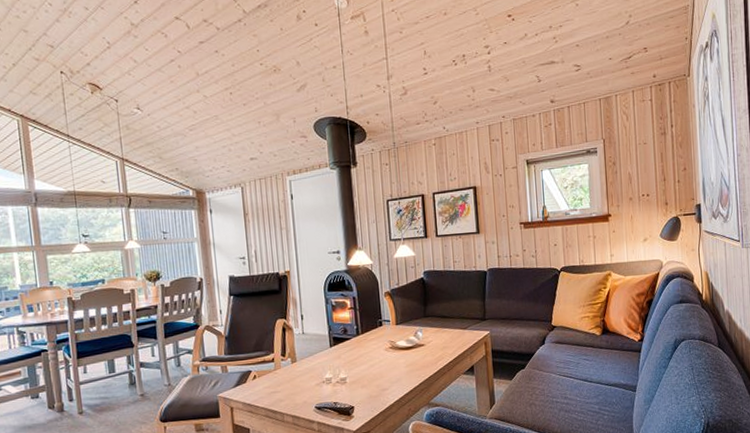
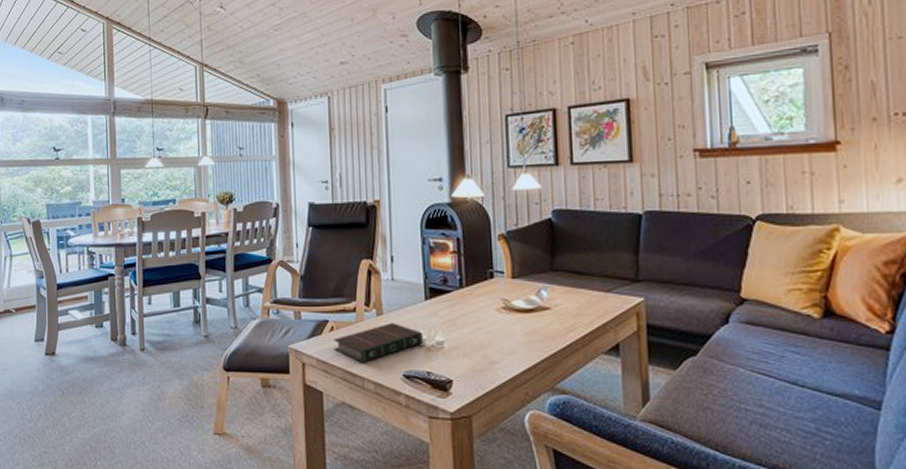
book: none [256,367,331,402] -> present [333,323,424,363]

